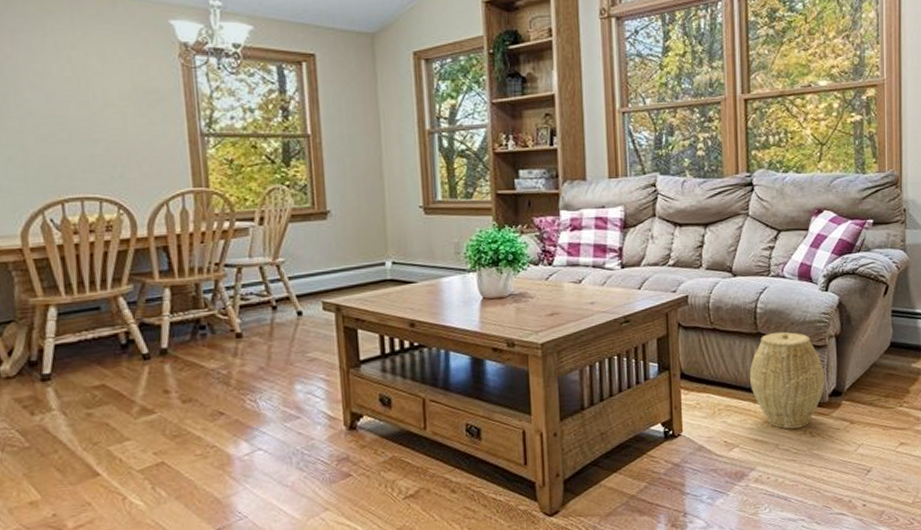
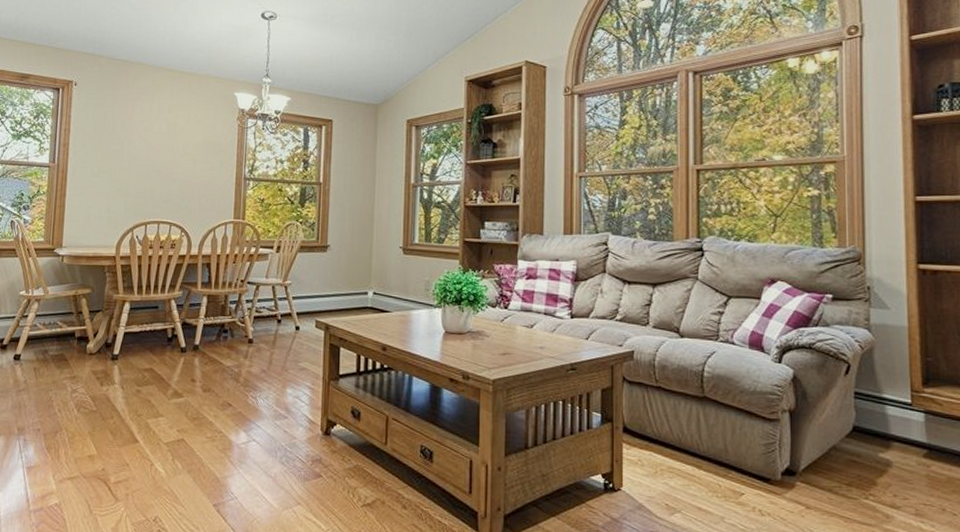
woven basket: present [749,331,825,429] -> none [694,398,777,504]

